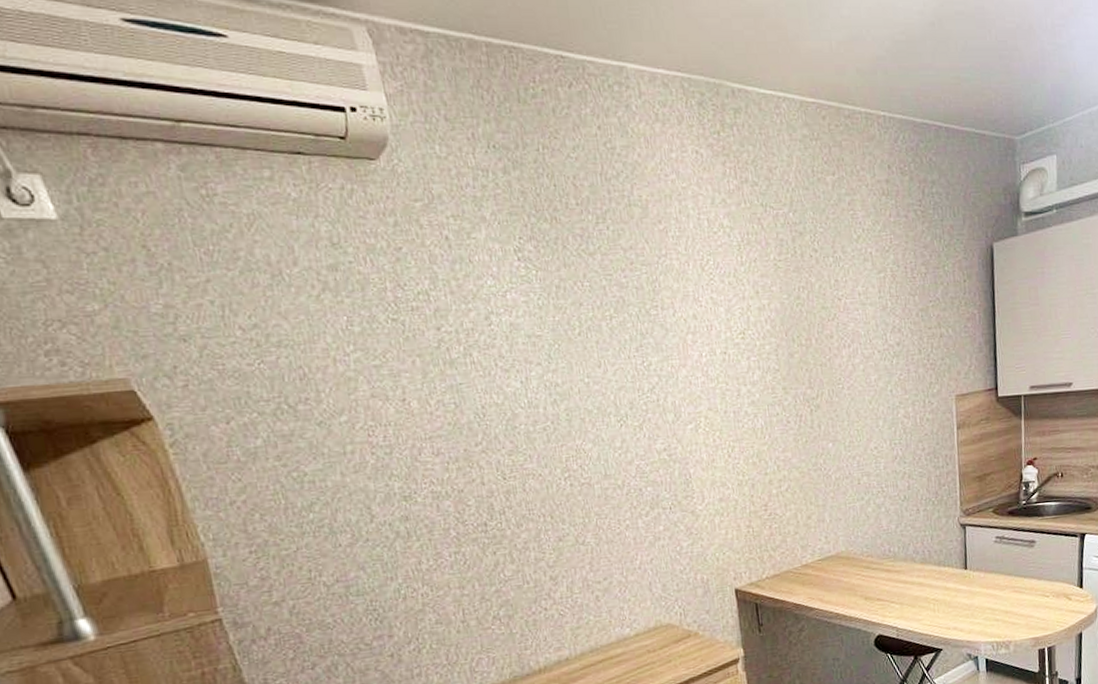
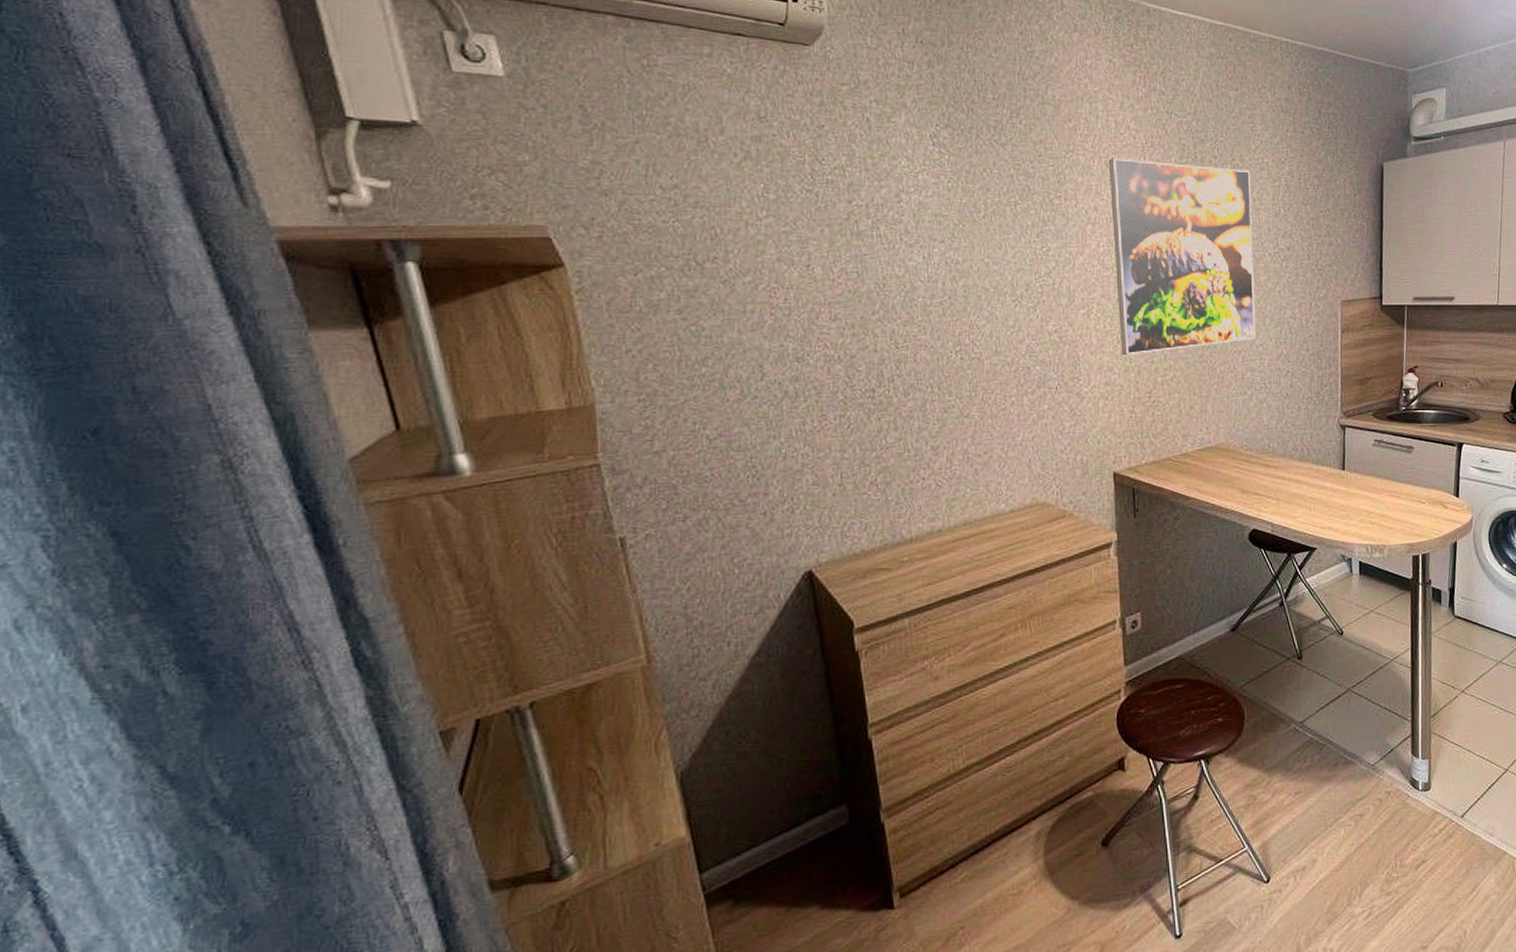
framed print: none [703,259,870,469] -> present [1108,157,1256,355]

